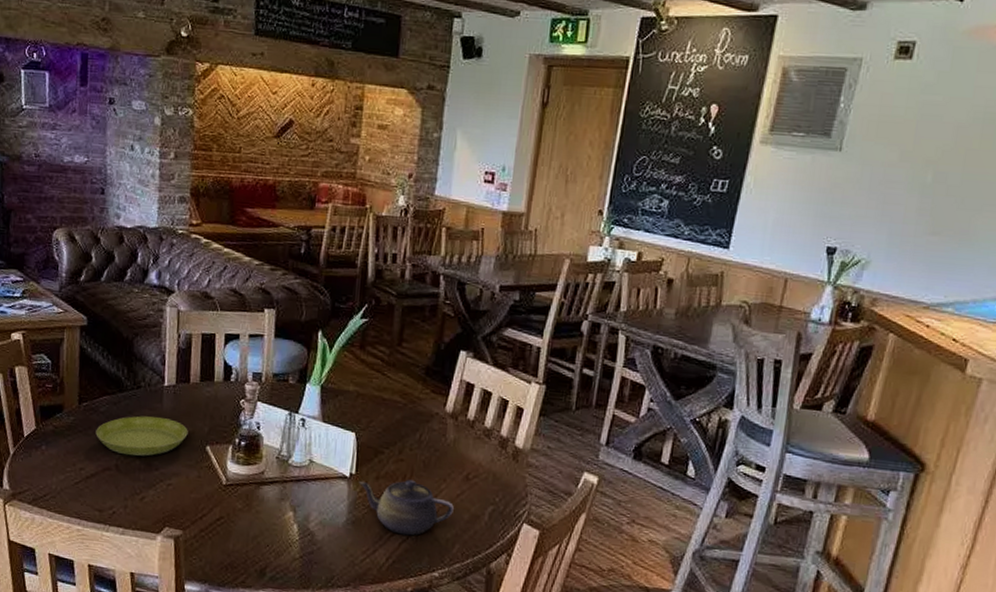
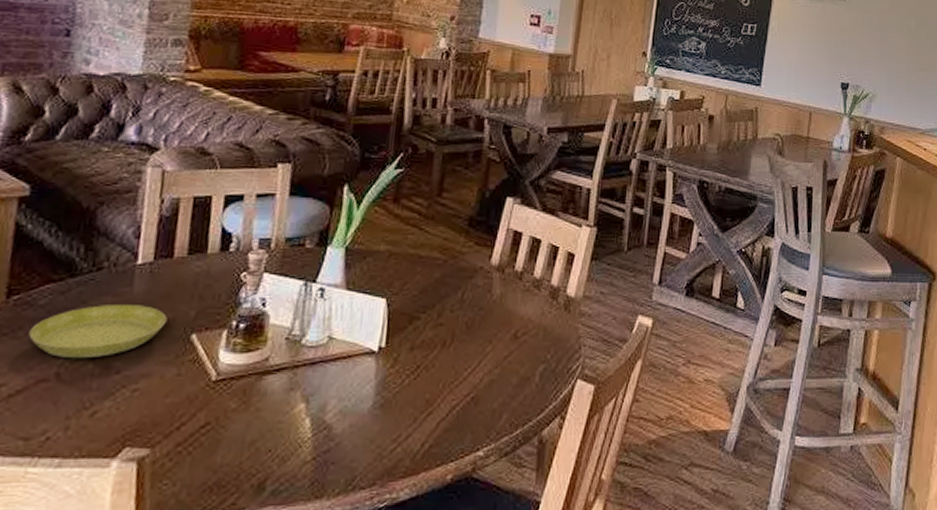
teapot: present [358,479,454,536] -> none [389,345,501,412]

